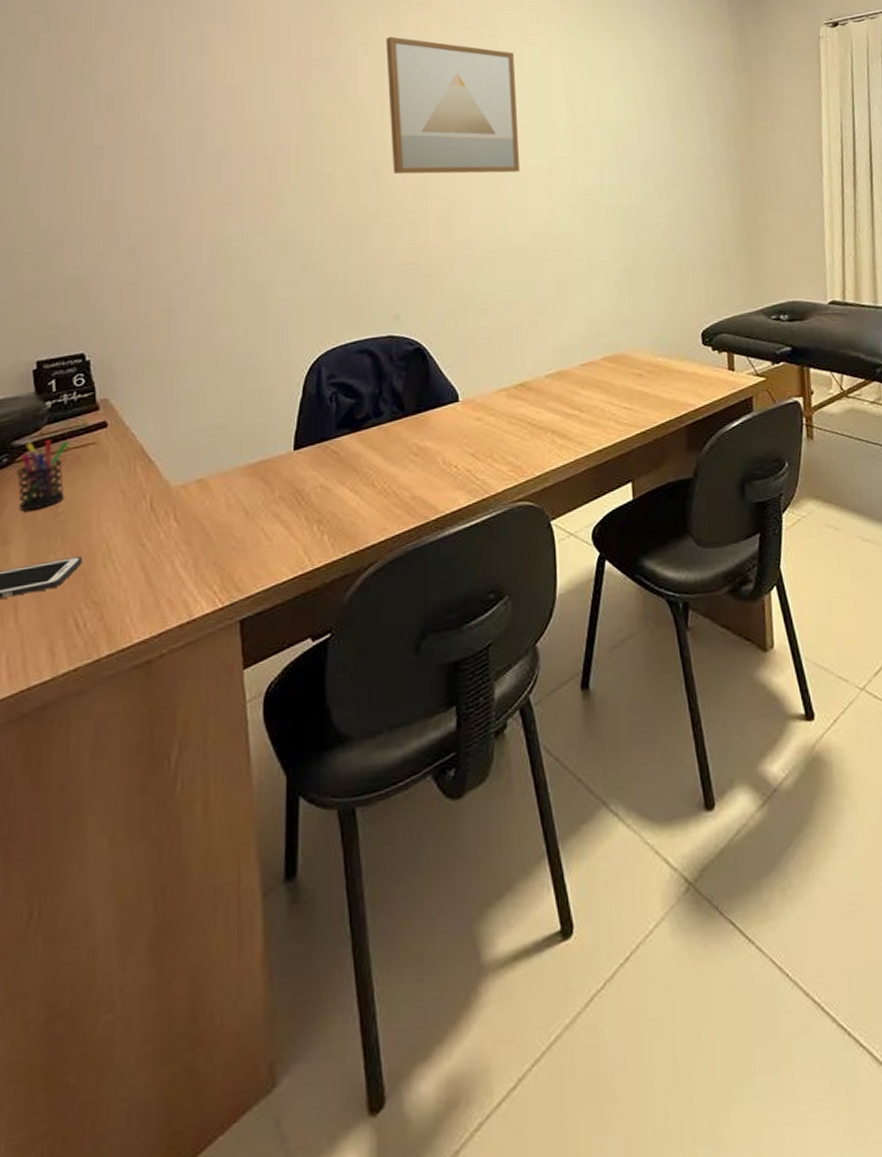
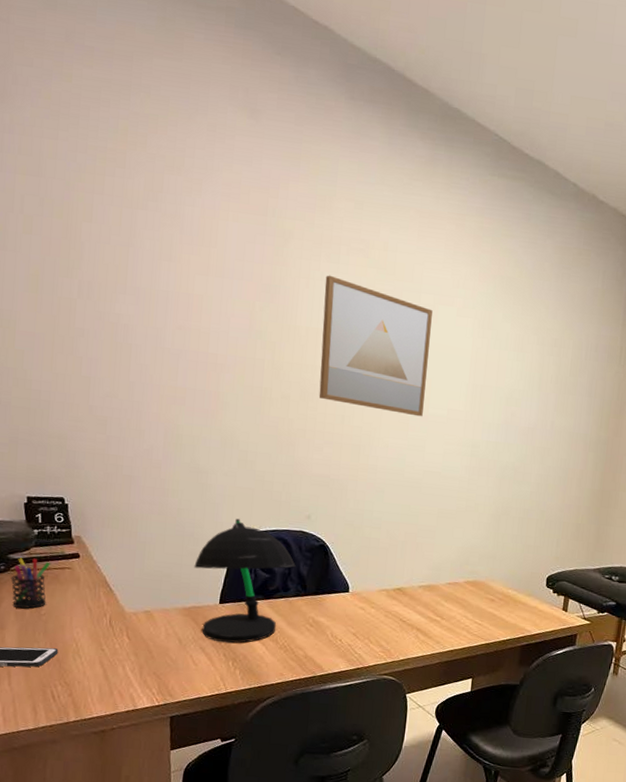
desk lamp: none [257,336,387,502] -> present [194,519,296,643]

